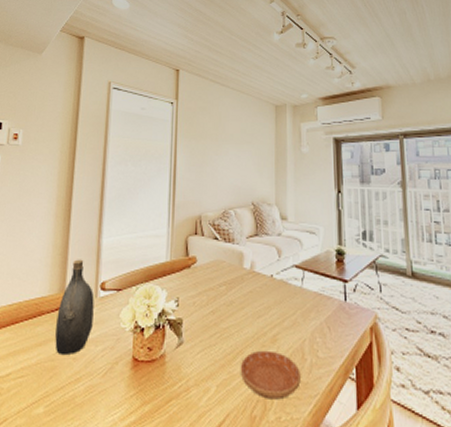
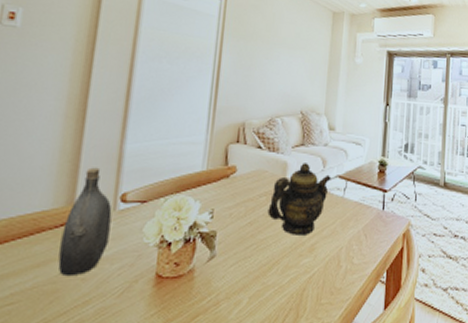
teapot: none [228,253,288,326] -> present [267,163,331,235]
saucer: present [240,350,301,400] -> none [274,259,335,307]

